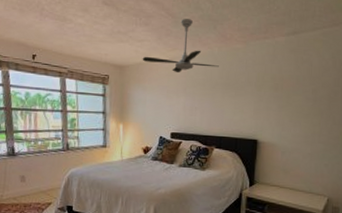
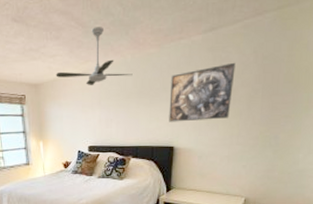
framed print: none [253,64,316,117] -> present [169,62,236,122]

